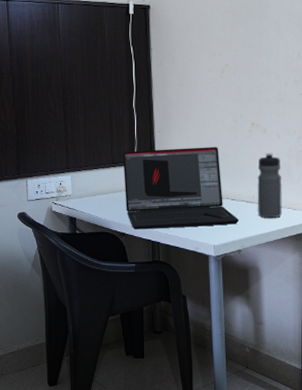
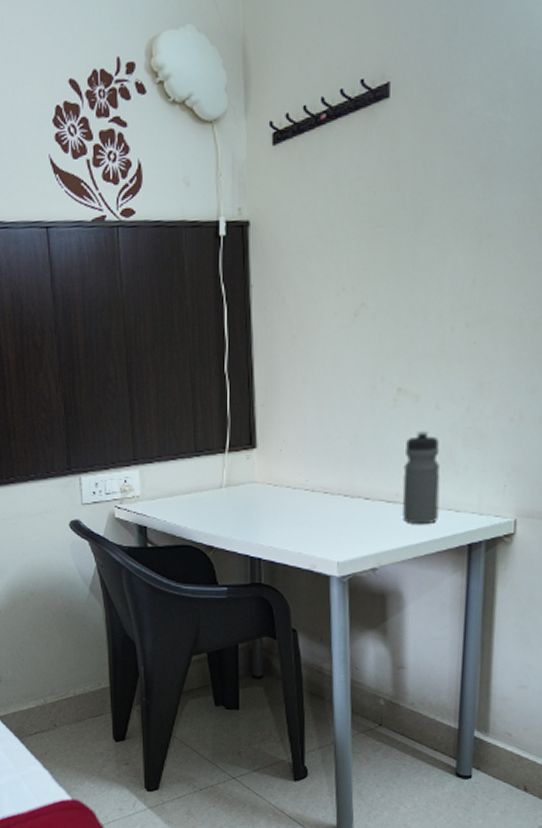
laptop: present [123,146,239,230] -> none [210,423,374,542]

